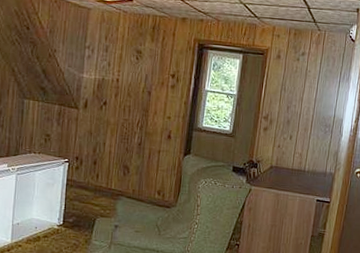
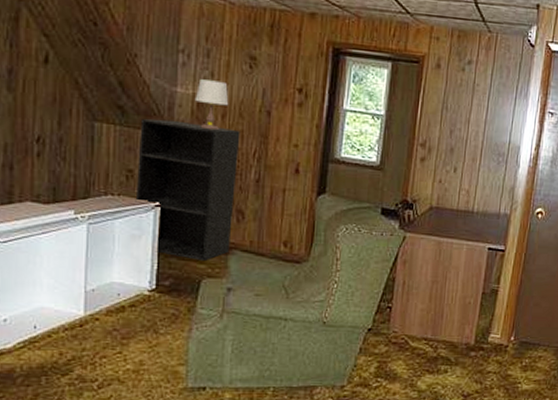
bookshelf: none [50,97,128,205] -> present [135,118,241,262]
table lamp: none [96,68,121,106] -> present [194,79,229,131]

